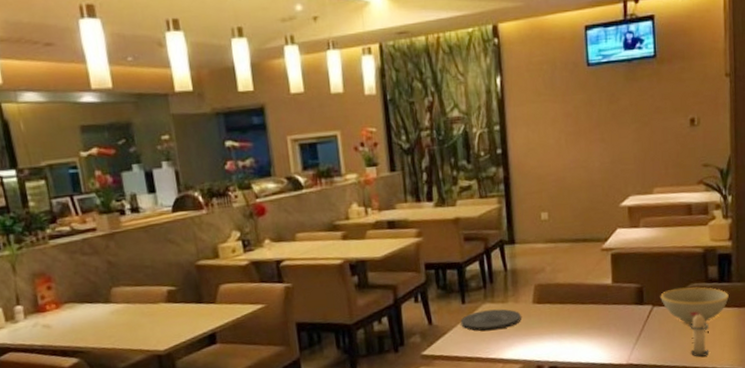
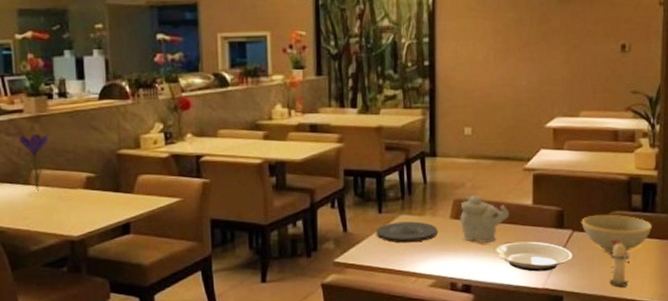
flower: none [94,251,129,308] -> present [18,133,50,191]
teapot: none [542,278,591,325] -> present [460,194,510,243]
plate: none [577,319,654,349] -> present [494,241,572,272]

